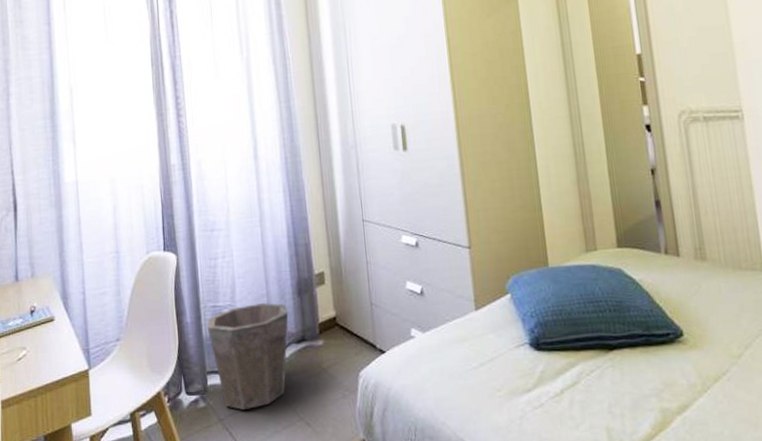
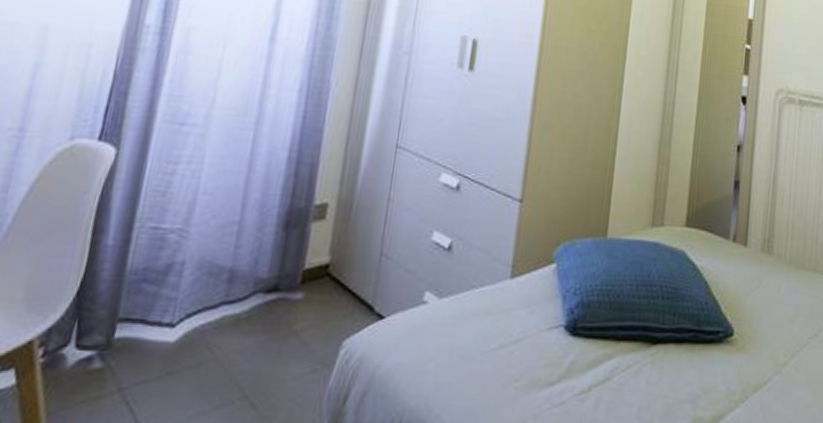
waste bin: present [207,303,289,410] -> none [133,232,265,377]

